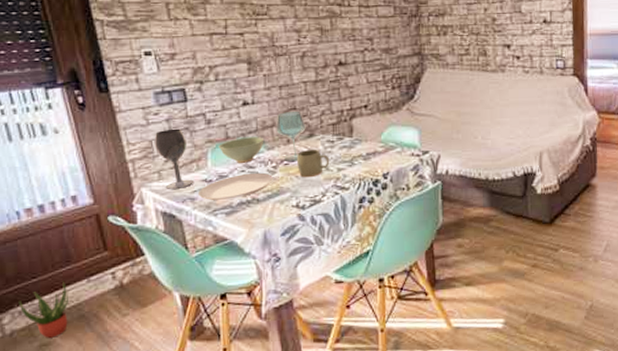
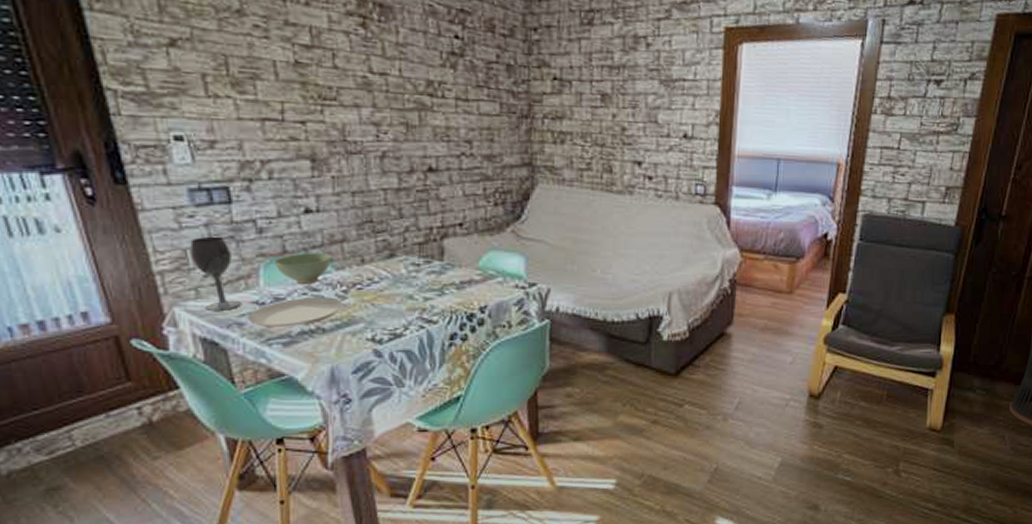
potted plant: present [19,281,70,338] -> none [16,415,84,481]
wine glass: present [276,111,306,161] -> none [347,224,385,285]
mug: present [297,149,330,178] -> none [374,272,414,307]

